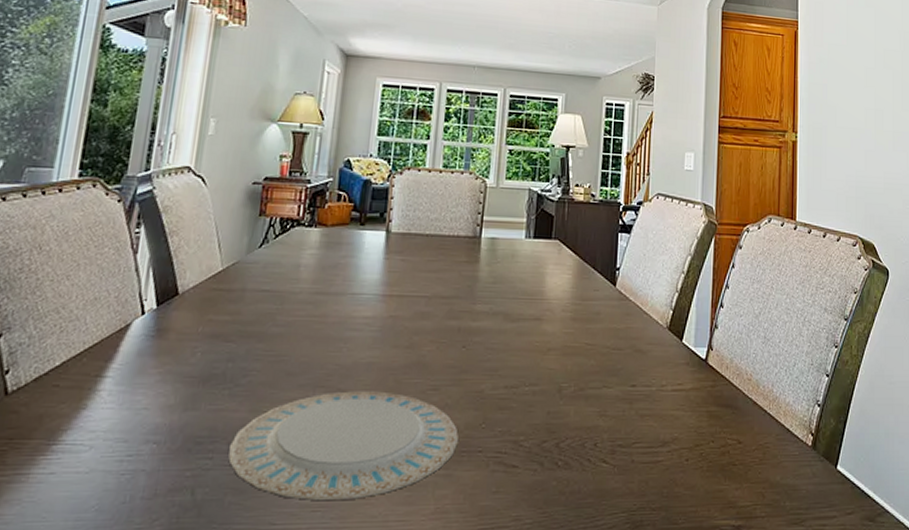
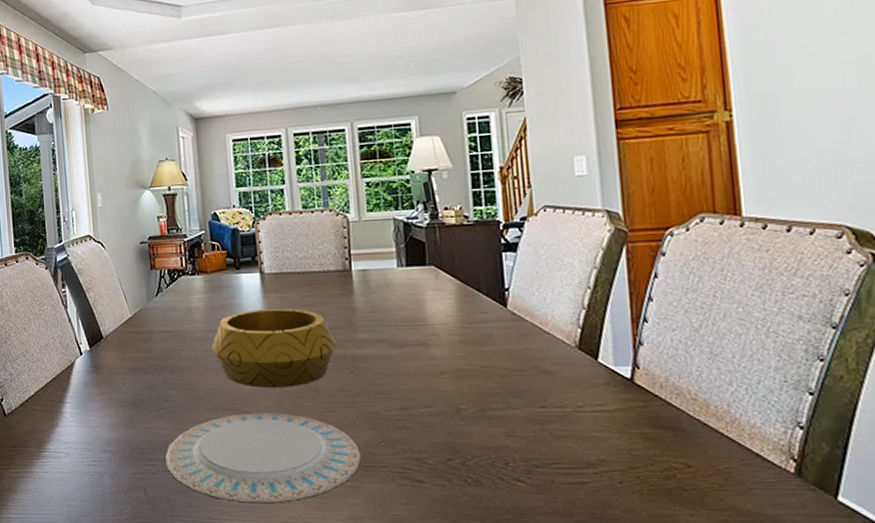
decorative bowl: none [314,272,453,362] -> present [211,308,336,388]

